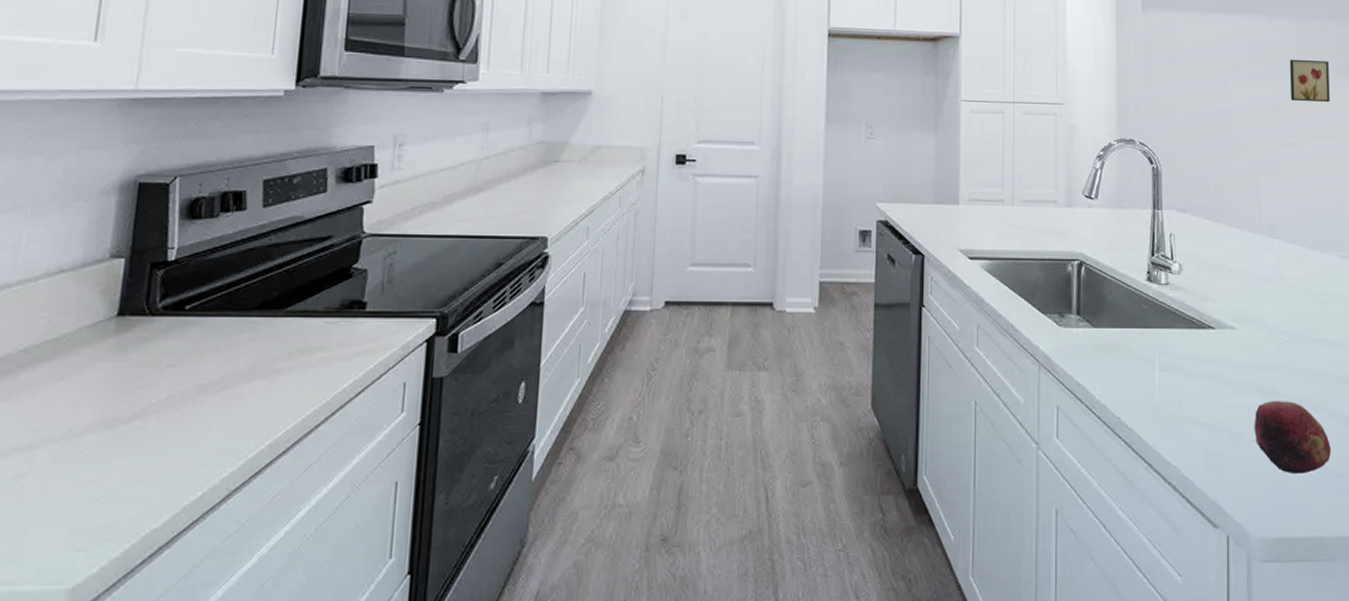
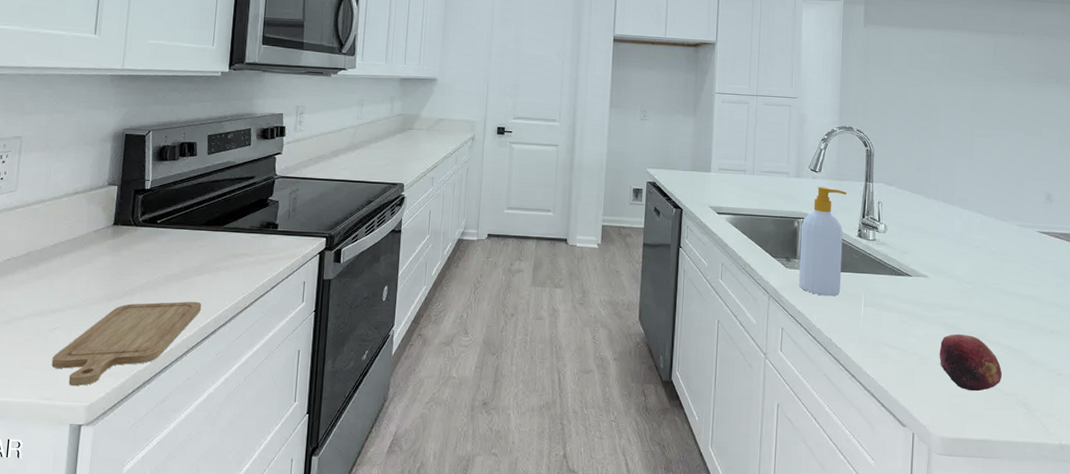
chopping board: none [14,420,252,560] -> present [51,301,202,386]
soap bottle: none [1076,218,1131,361] -> present [798,187,847,297]
wall art: present [1289,59,1330,103] -> none [984,67,1019,103]

